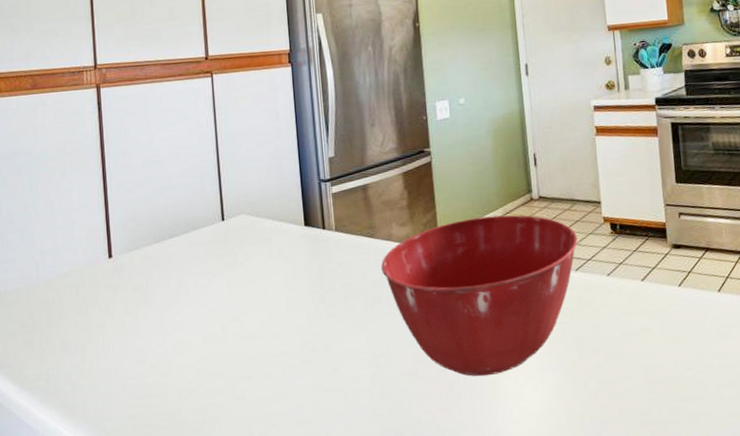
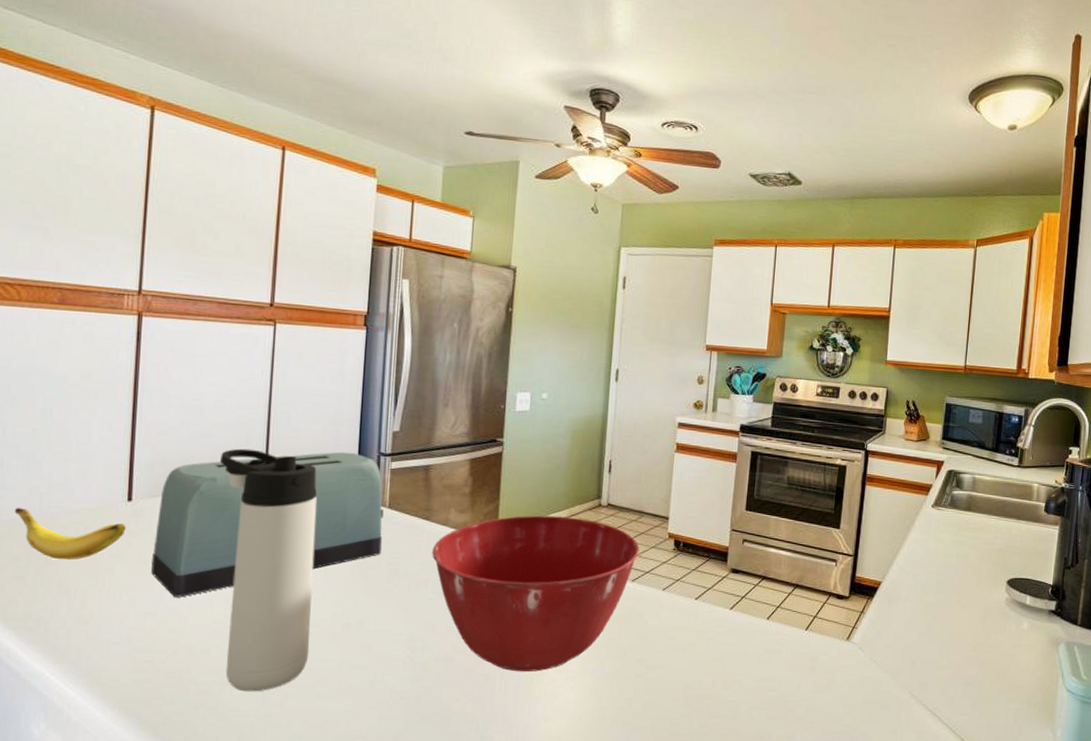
banana: none [17,277,110,321] -> present [14,507,126,561]
toaster: none [135,183,335,343] -> present [151,451,384,598]
thermos bottle: none [181,193,284,426] -> present [219,448,317,692]

